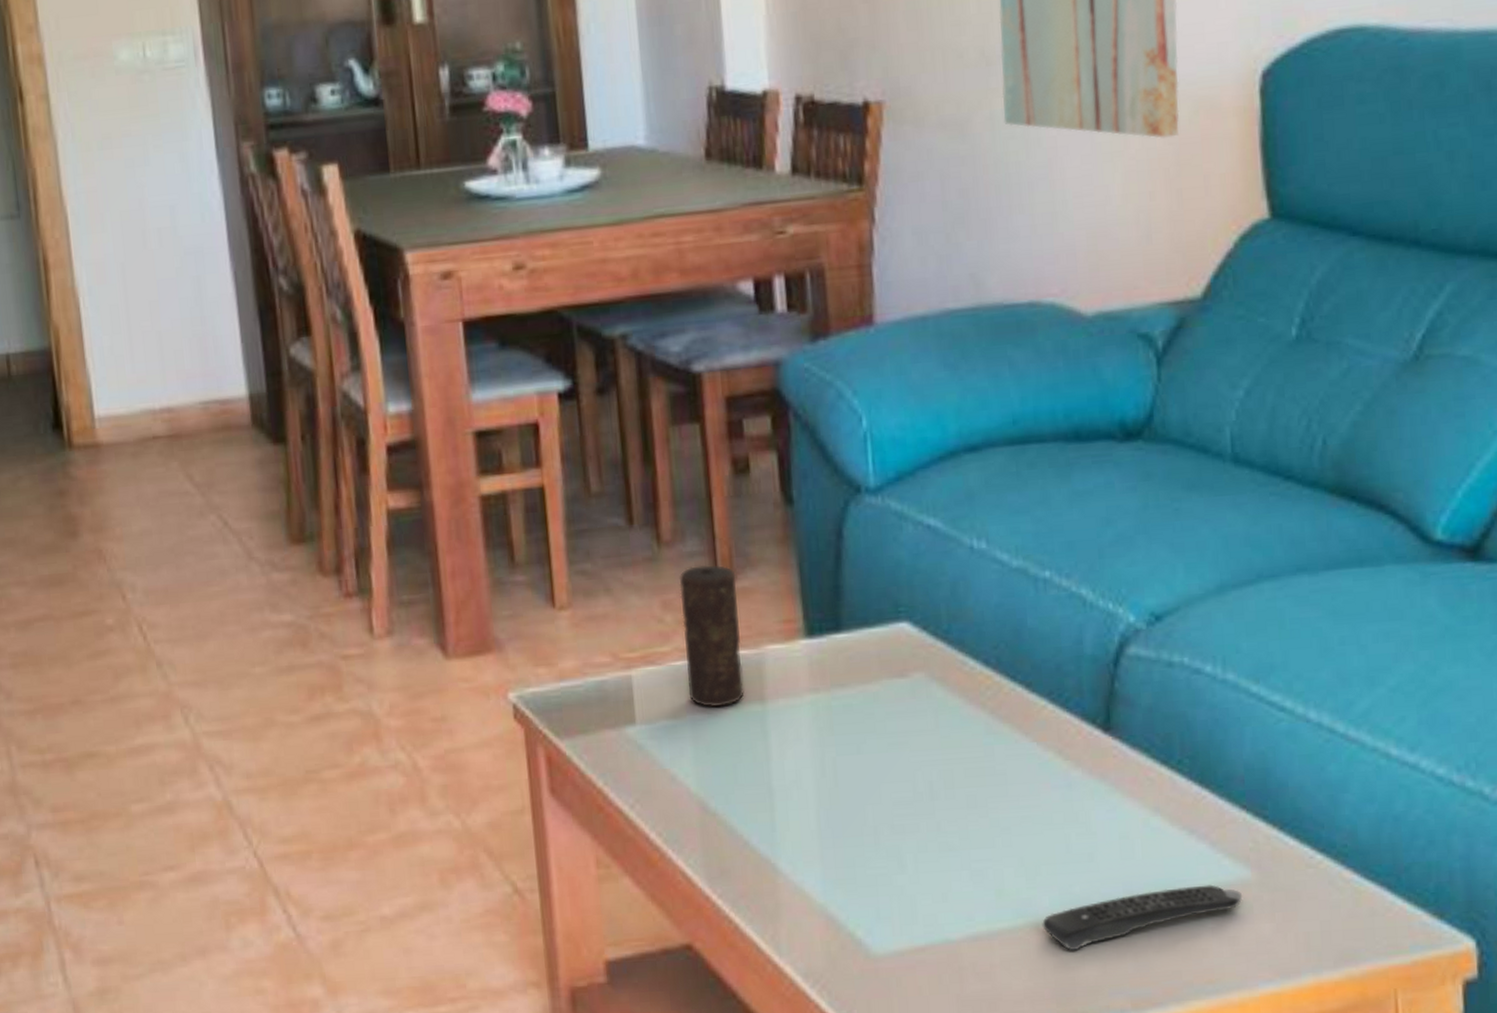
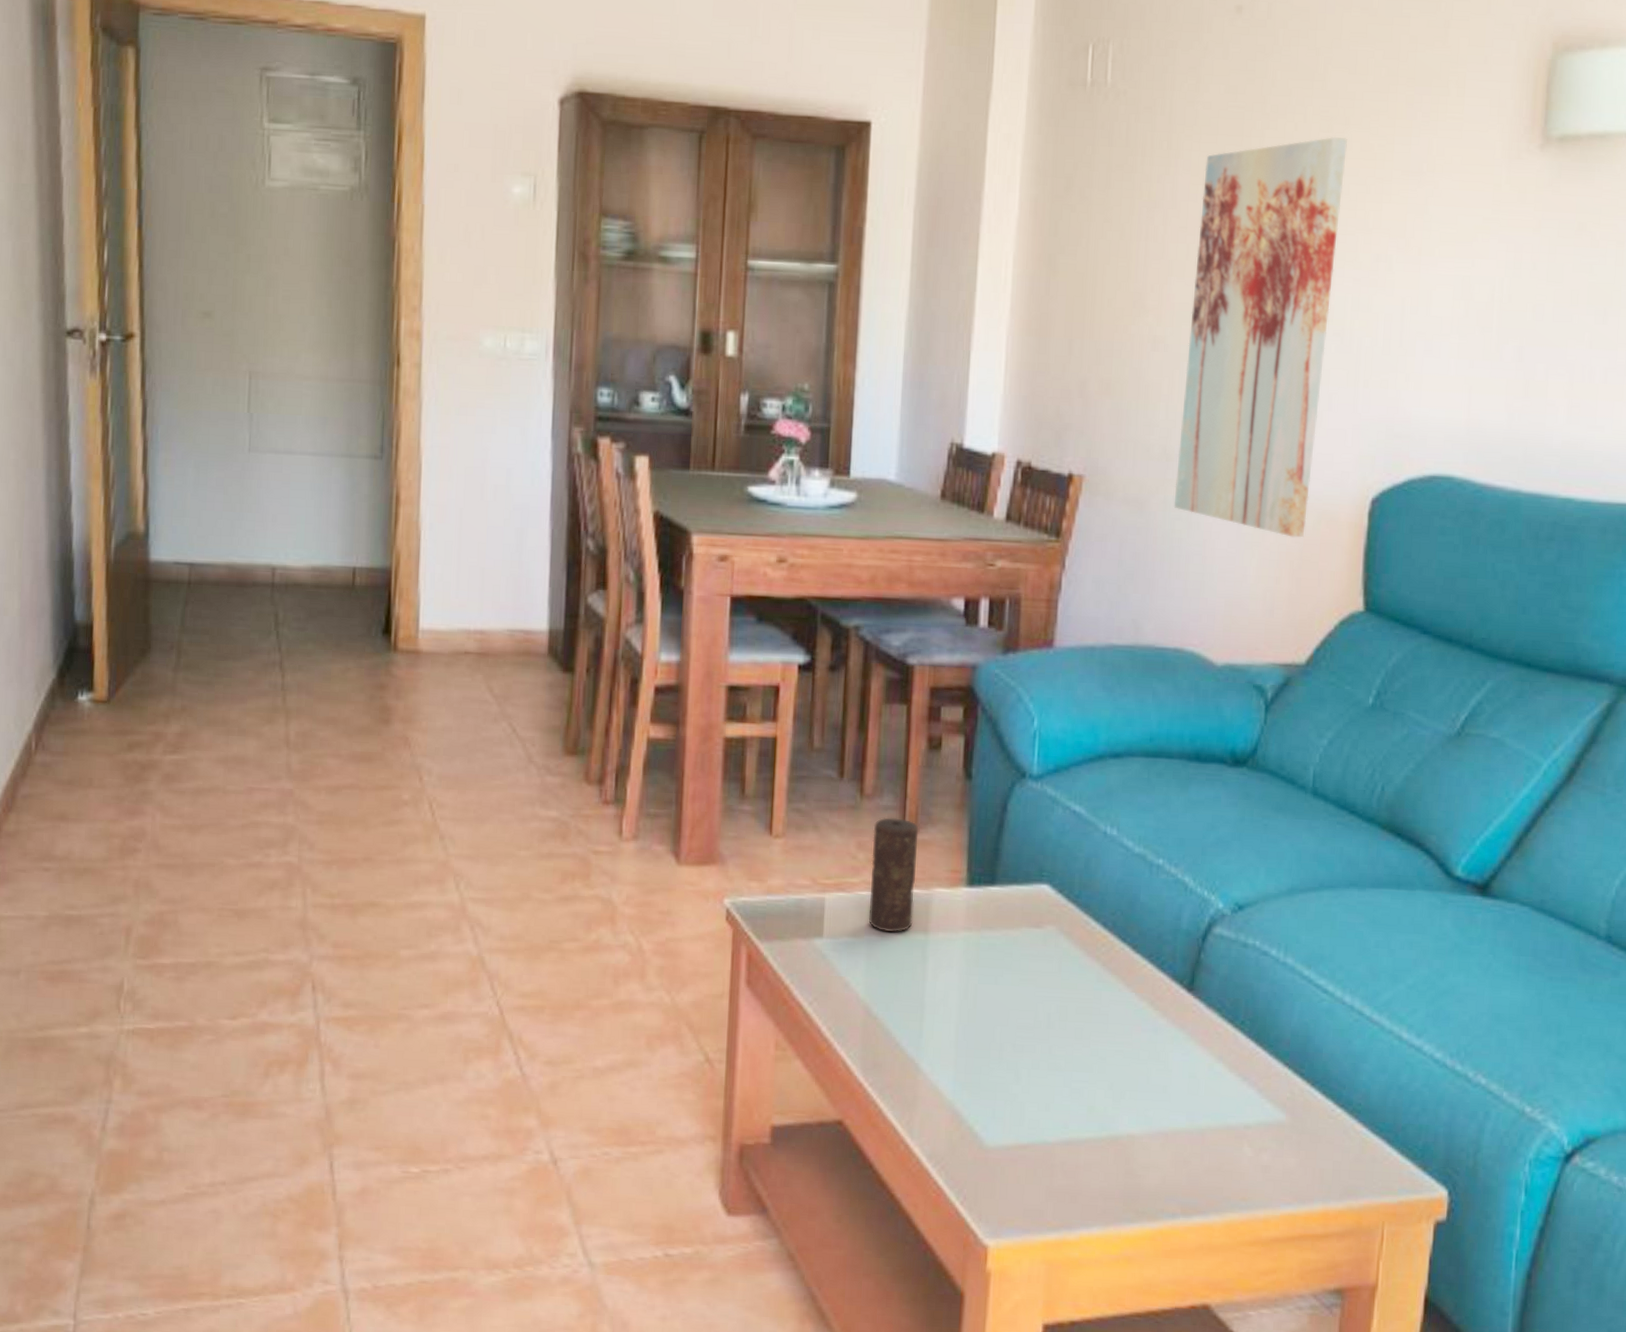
remote control: present [1042,884,1243,951] -> none [1120,1121,1277,1162]

